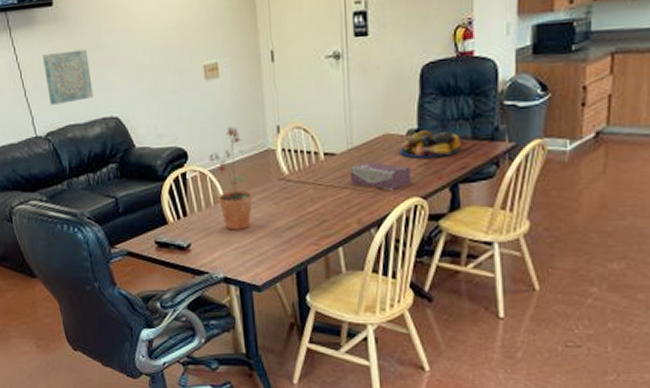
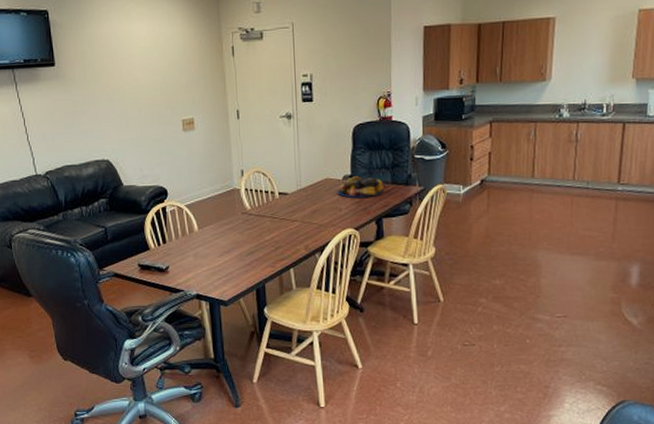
wall art: present [43,49,93,106] -> none [44,103,88,149]
potted plant: present [209,126,253,230] -> none [185,169,221,255]
tissue box: present [350,162,411,191] -> none [299,200,346,224]

